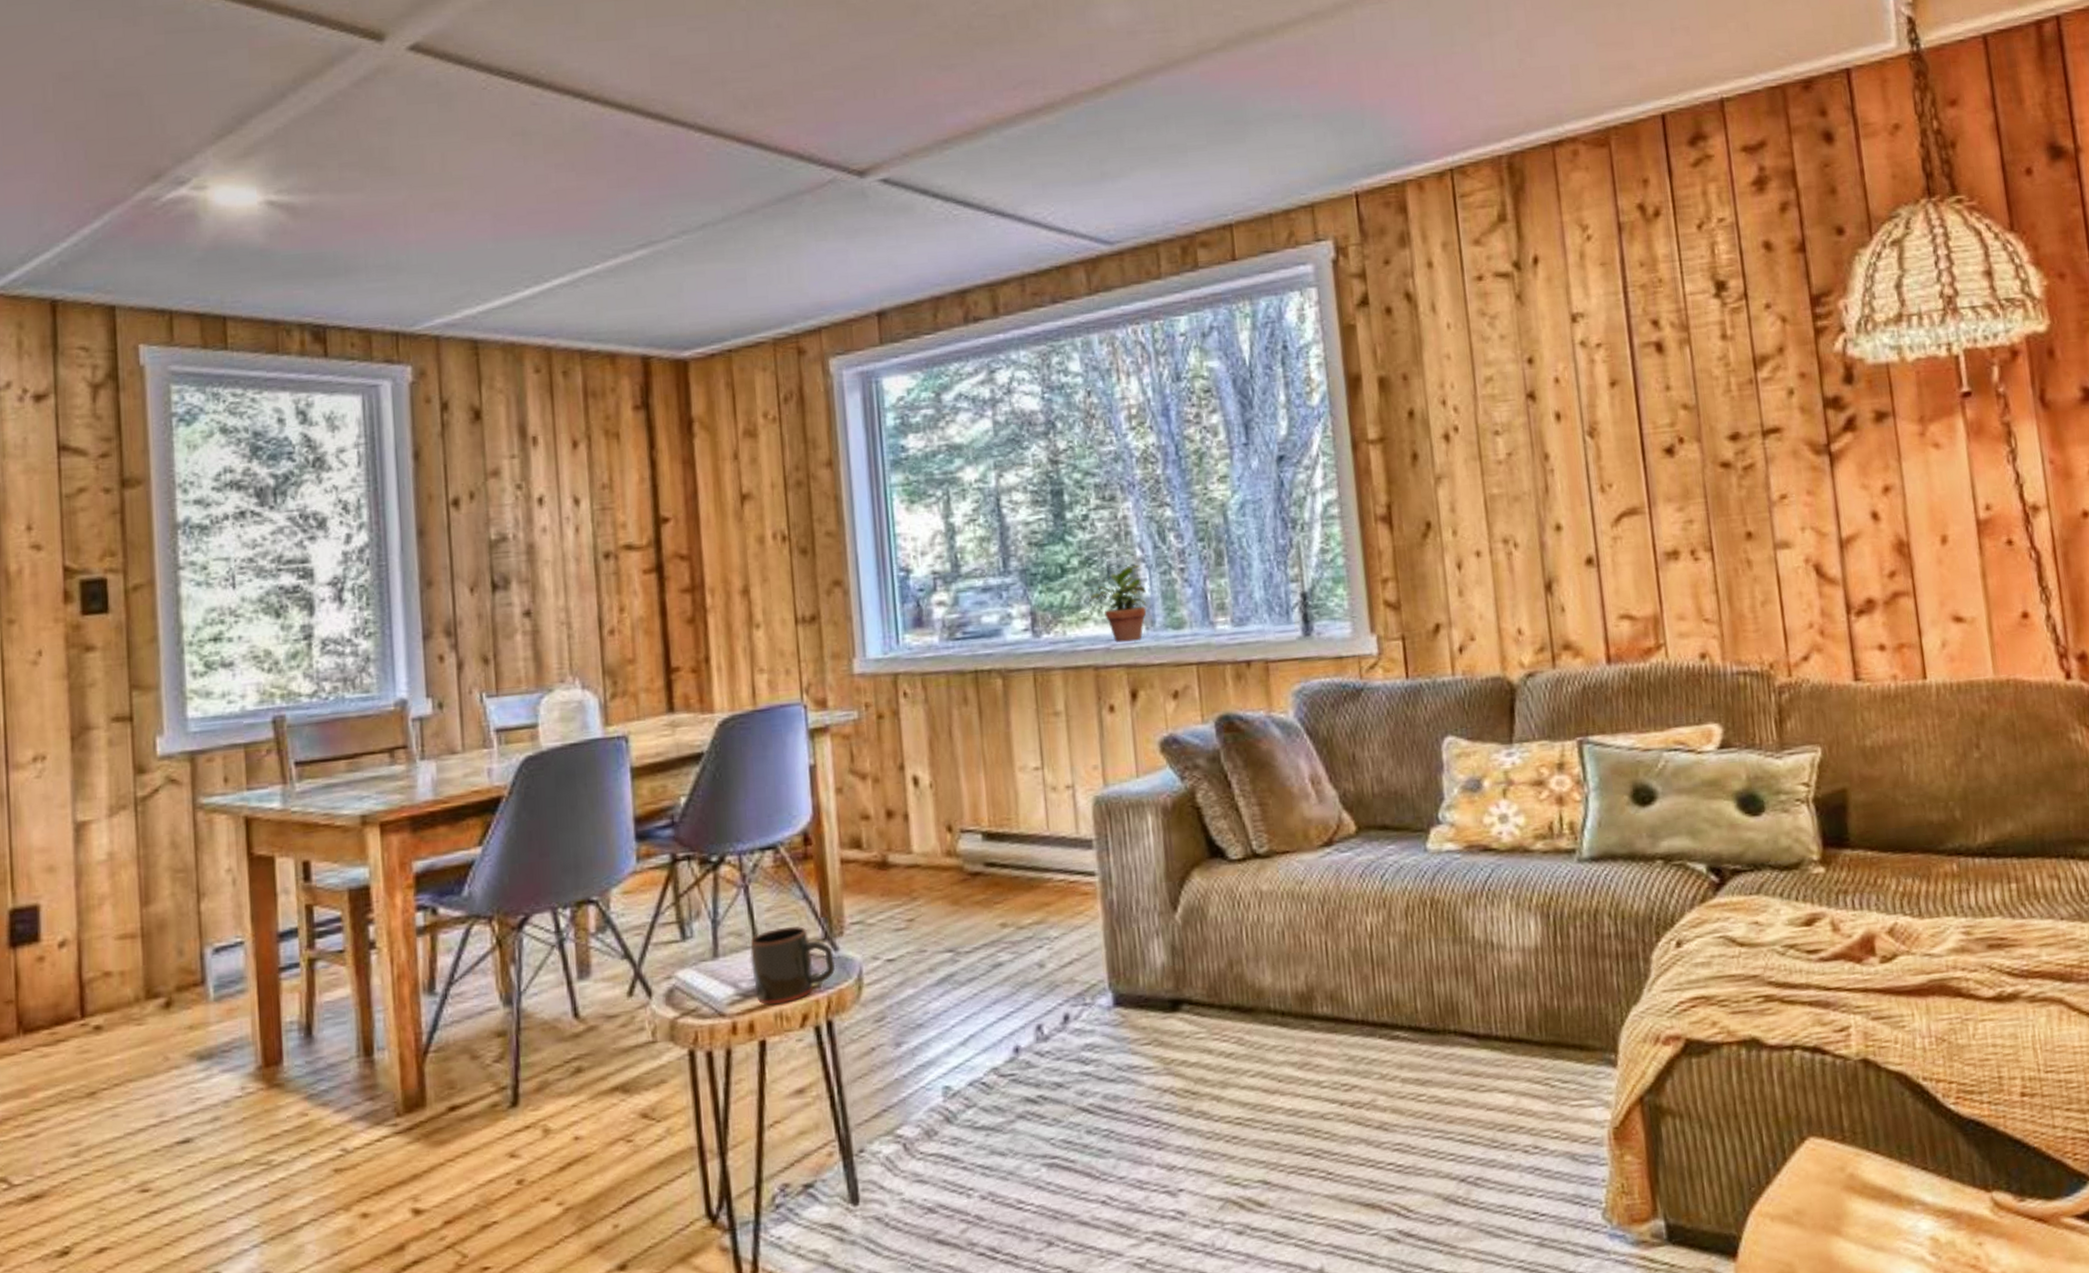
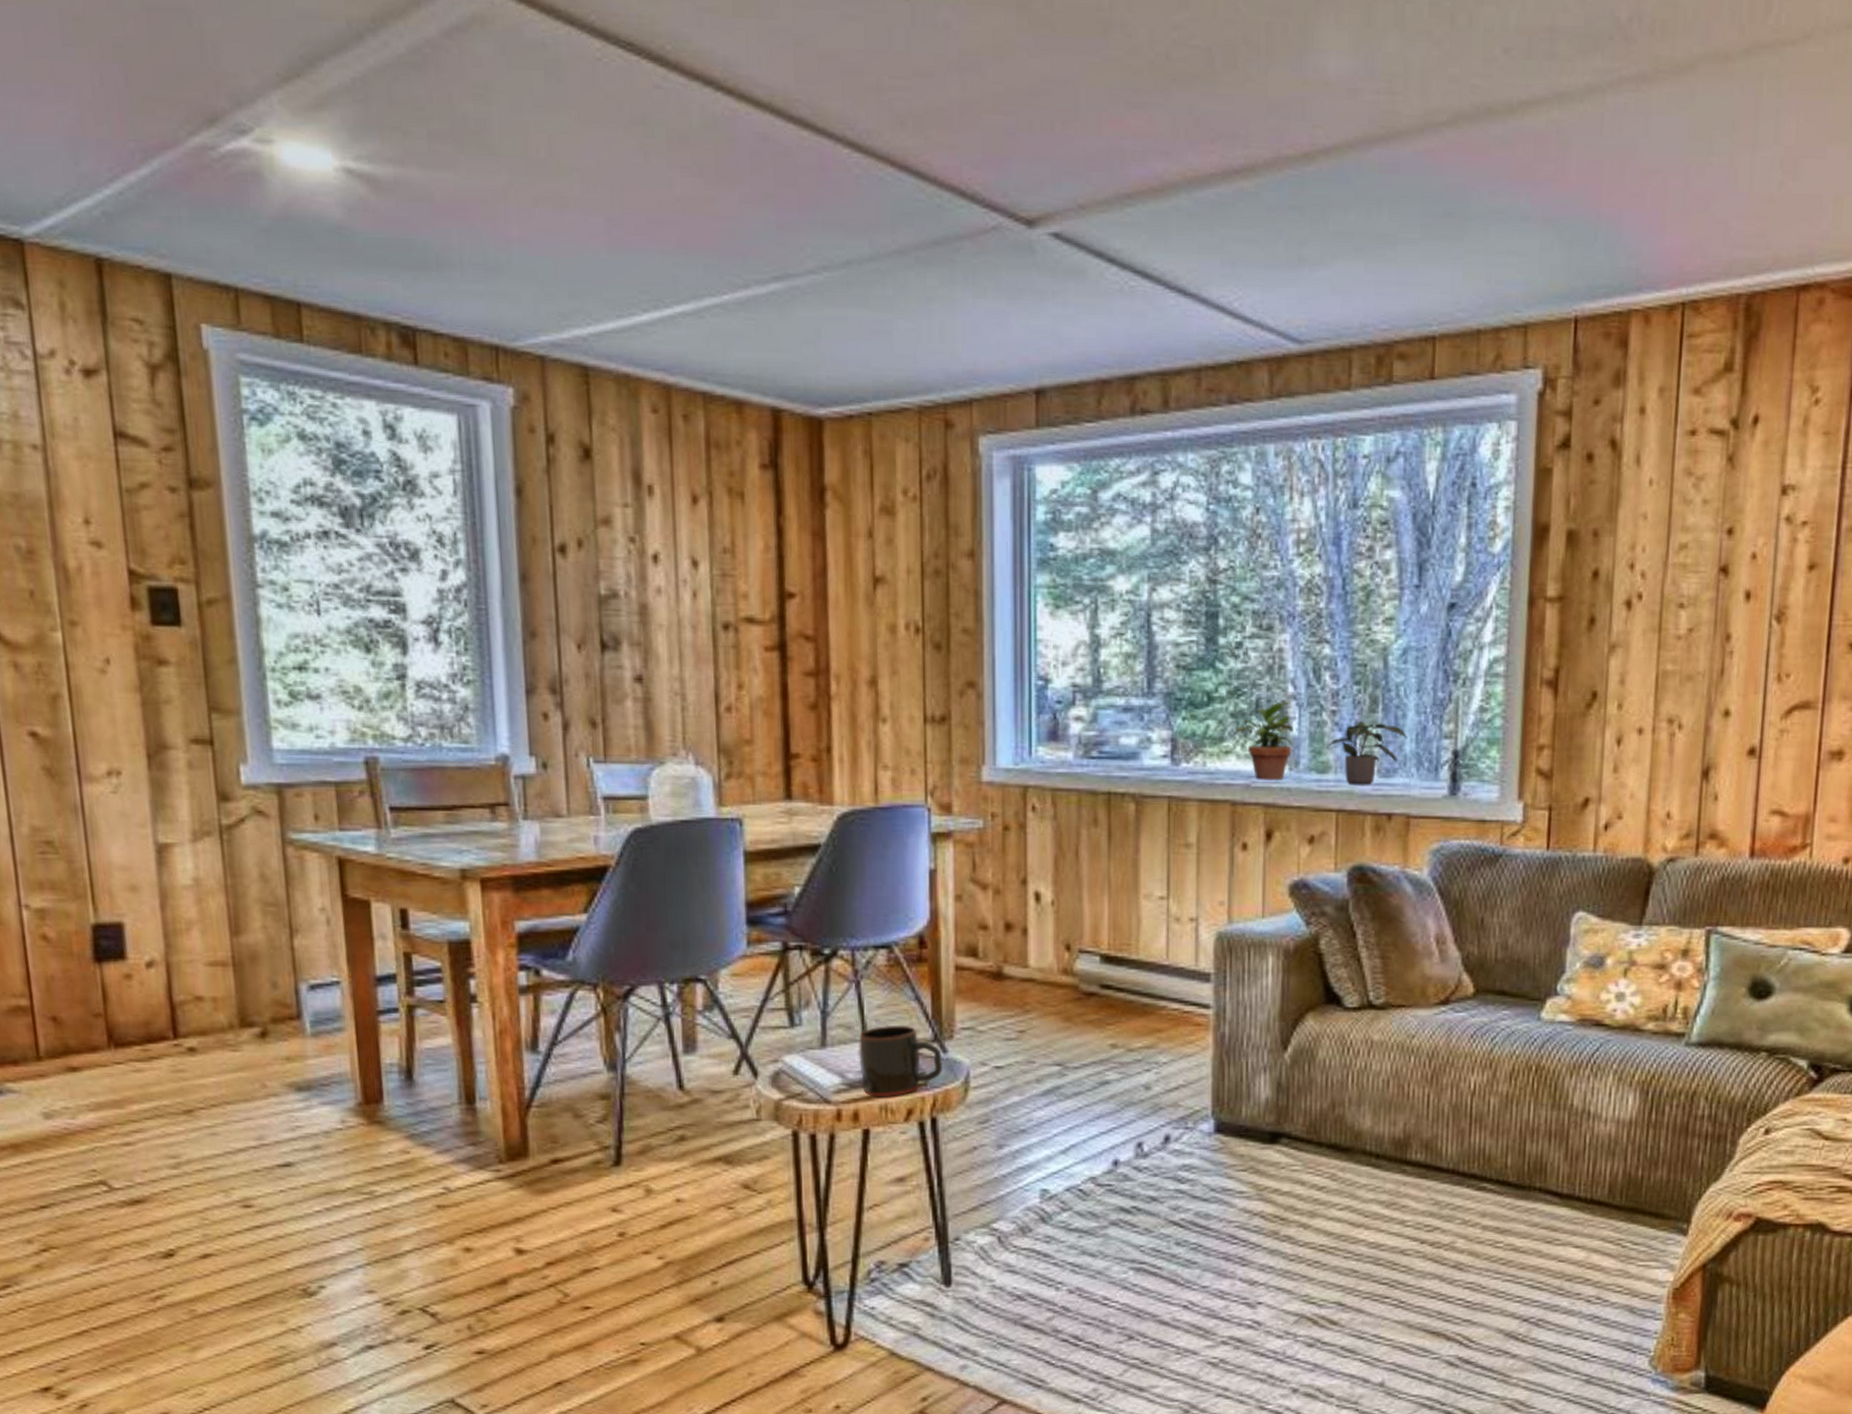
potted plant: none [1180,574,1255,638] -> present [1327,721,1407,786]

